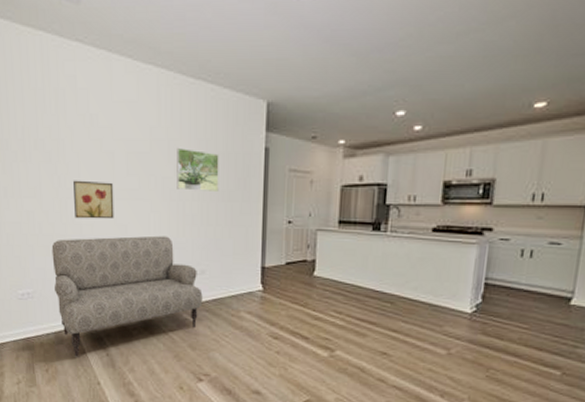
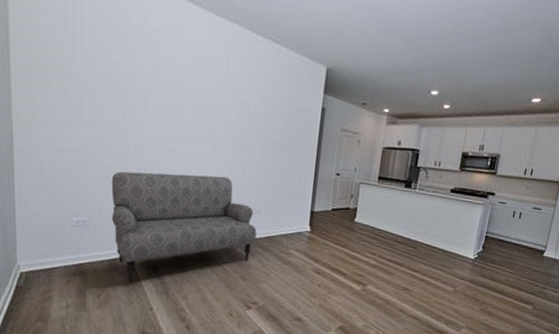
wall art: present [73,180,114,219] -> none [138,116,179,157]
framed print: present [177,147,219,193] -> none [240,97,281,143]

